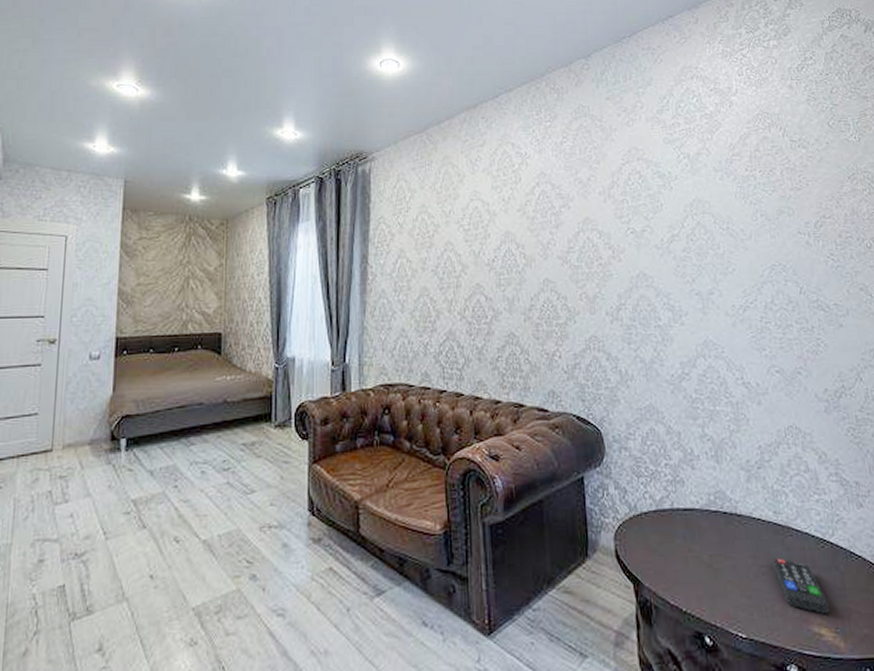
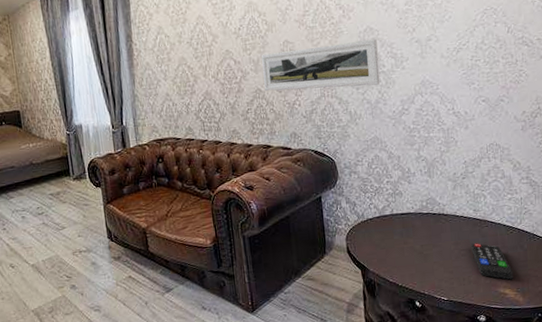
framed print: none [517,286,656,341] -> present [261,38,380,92]

